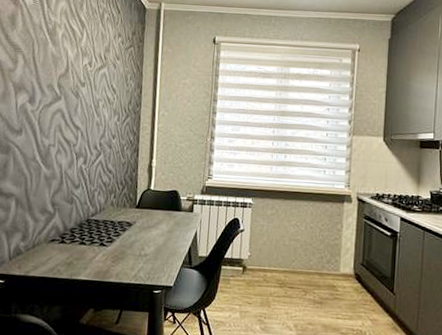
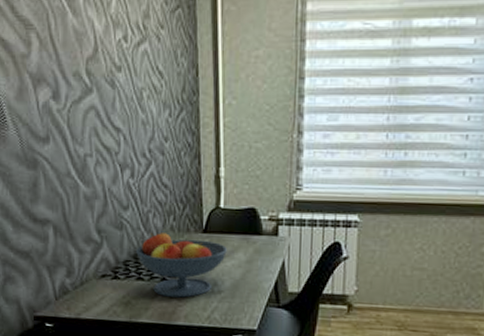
fruit bowl: none [82,206,154,260] -> present [136,232,227,298]

